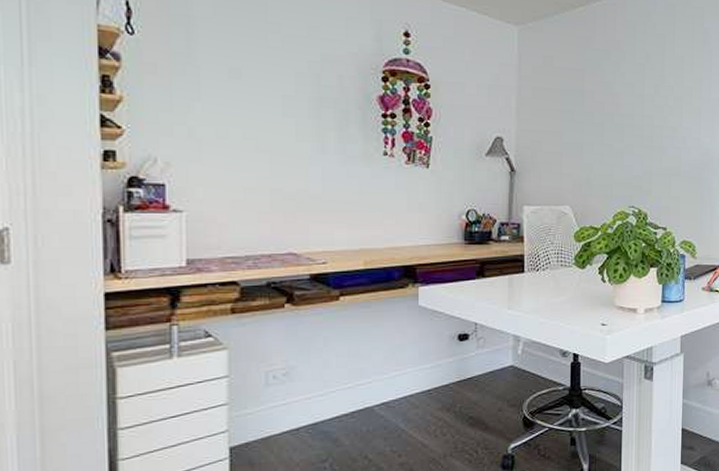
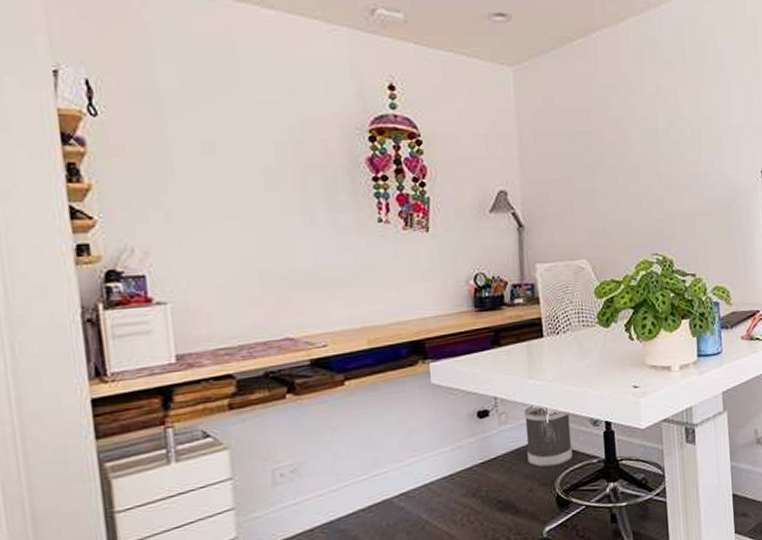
wastebasket: none [500,333,542,391] -> present [524,405,573,468]

